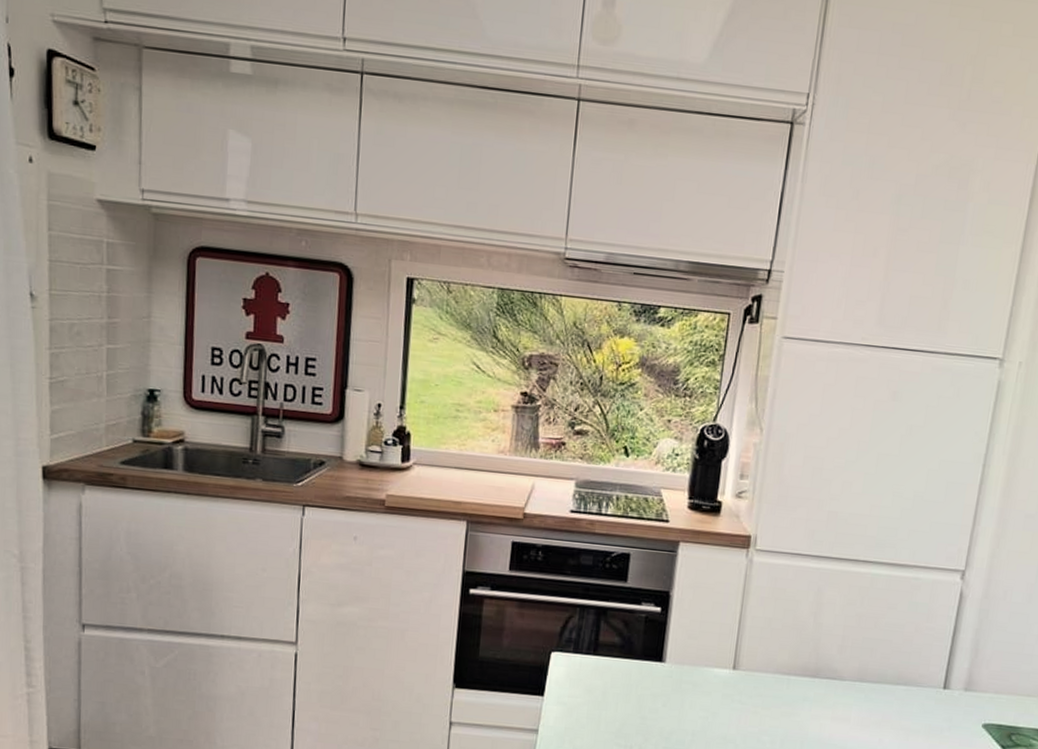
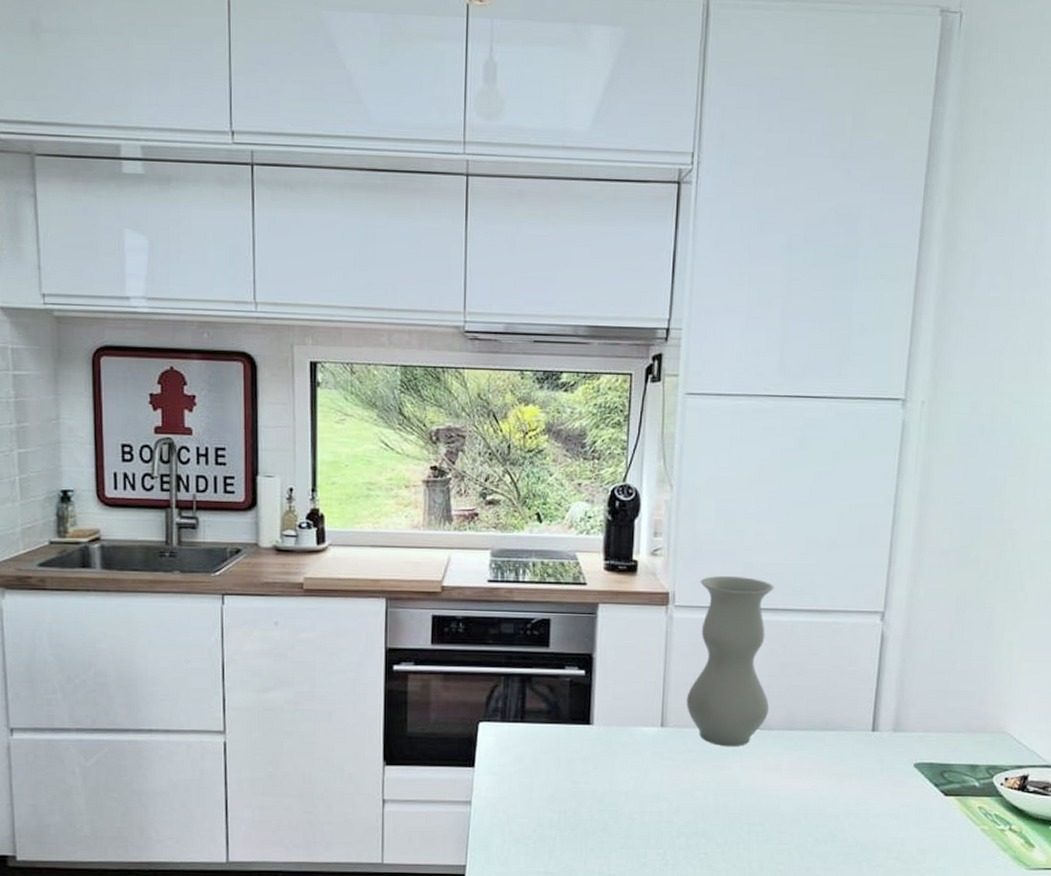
vase: none [759,522,857,694] -> present [686,575,774,747]

